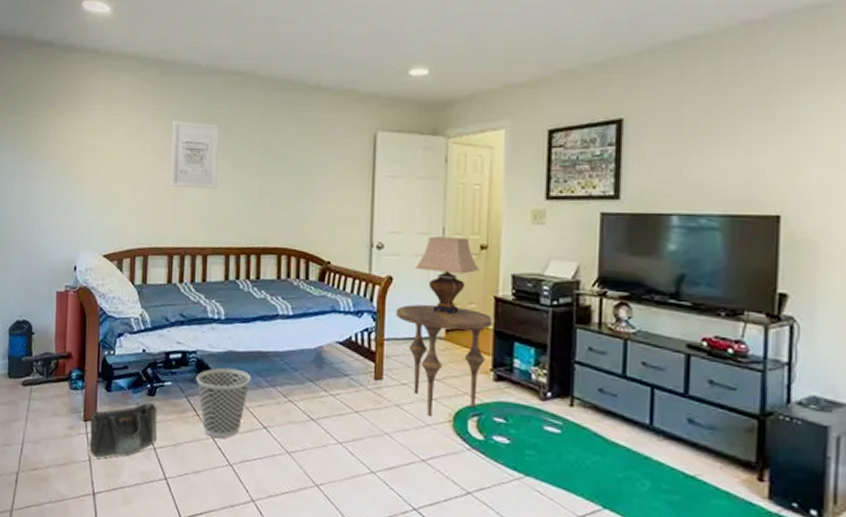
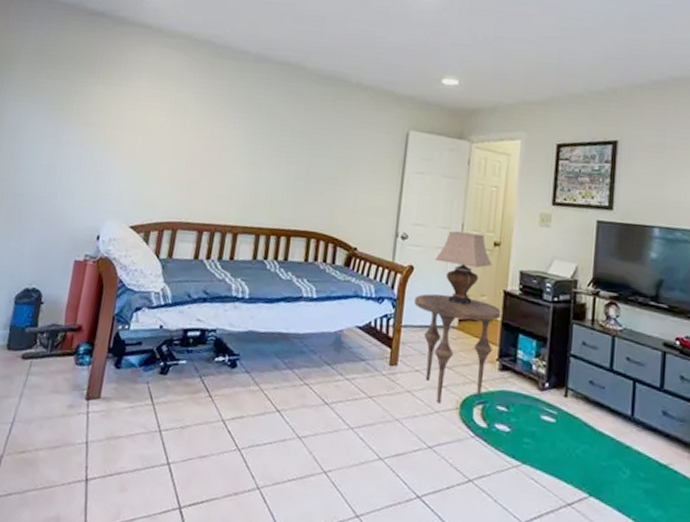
saddlebag: present [87,402,158,459] -> none [85,381,168,442]
wall art: present [170,121,219,189] -> none [208,101,263,170]
wastebasket: present [196,367,252,438] -> none [212,347,270,421]

